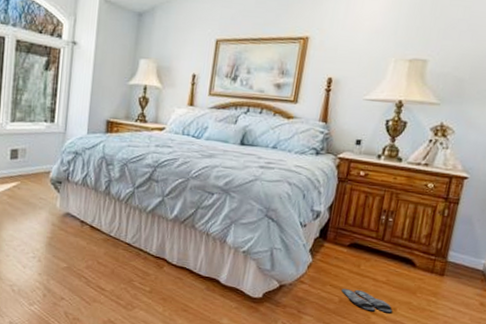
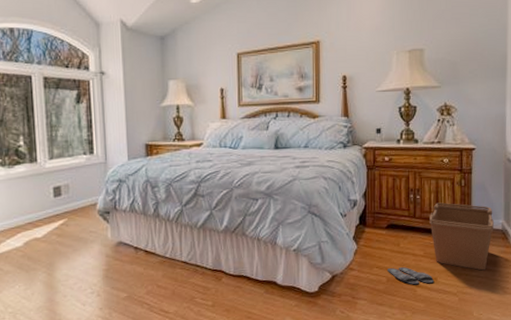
bicycle basket: none [398,229,476,311] -> present [430,202,494,271]

